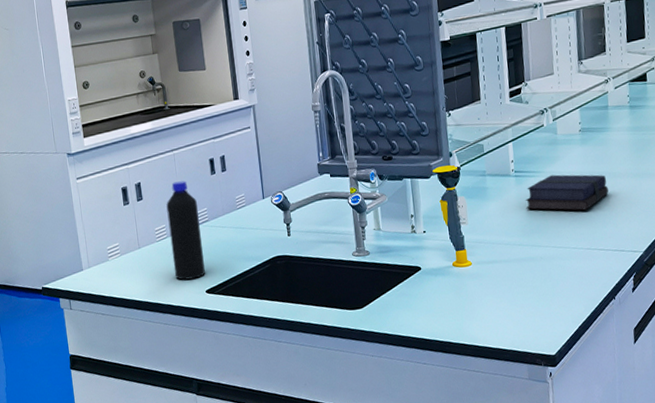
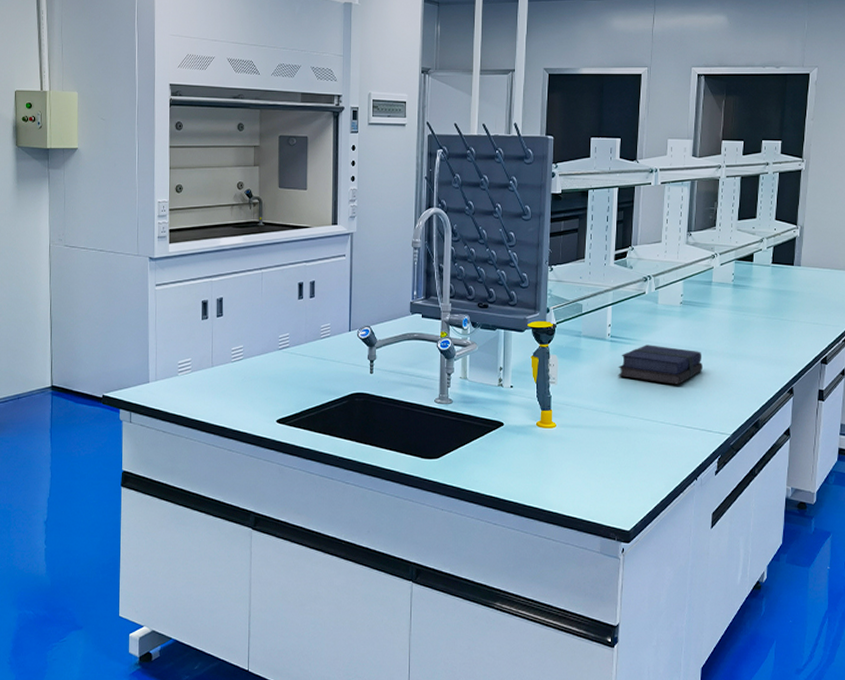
bottle: present [166,181,205,280] -> none [246,302,279,406]

